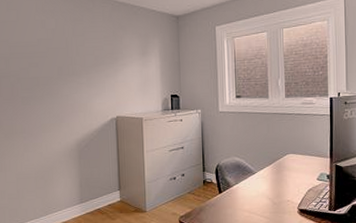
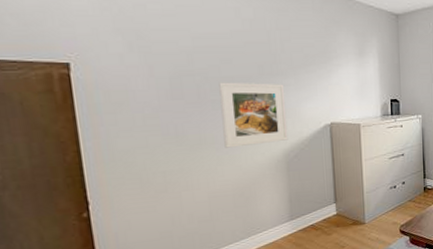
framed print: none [27,81,81,137] -> present [219,82,289,148]

